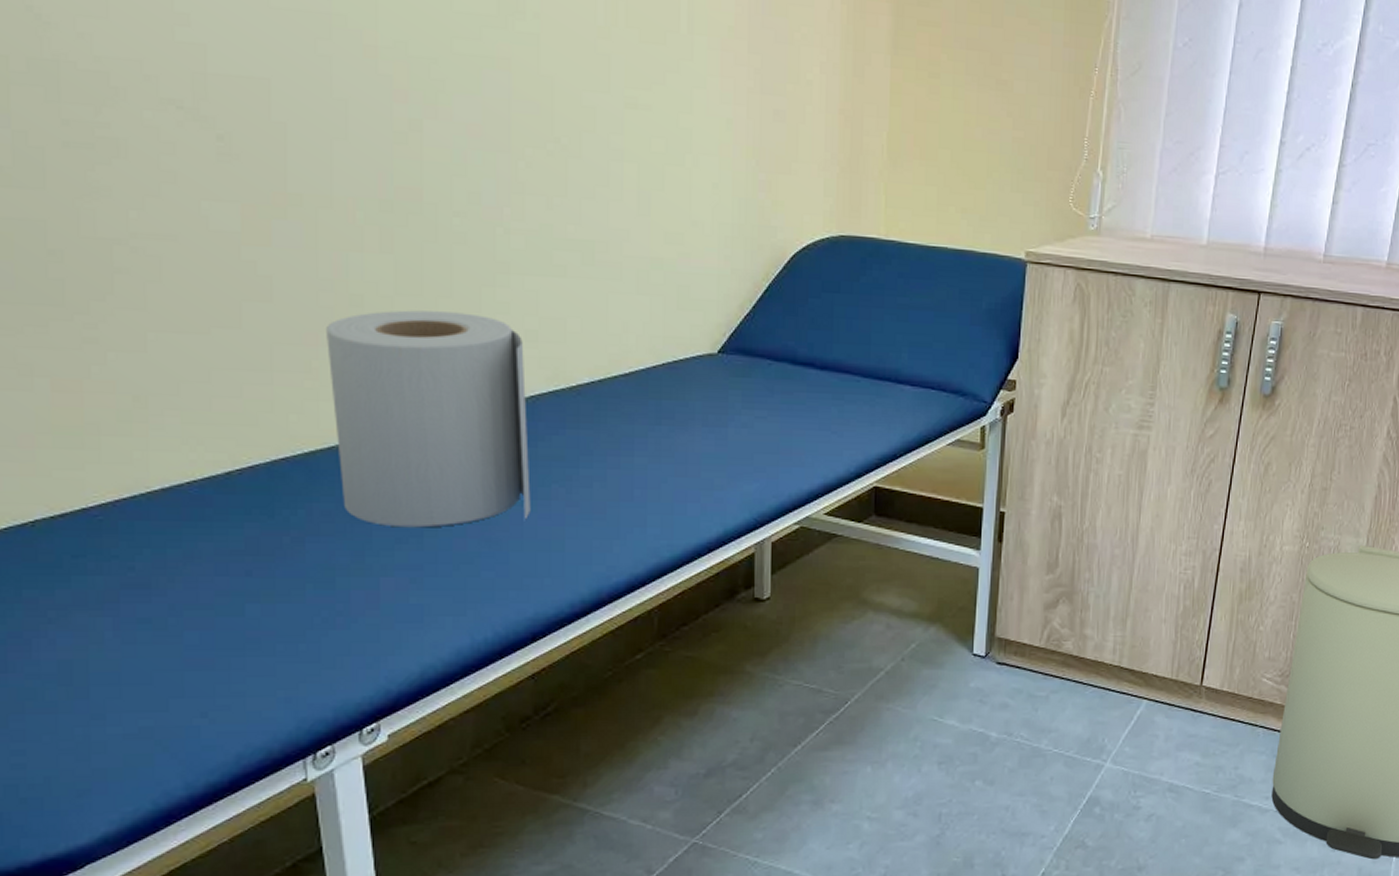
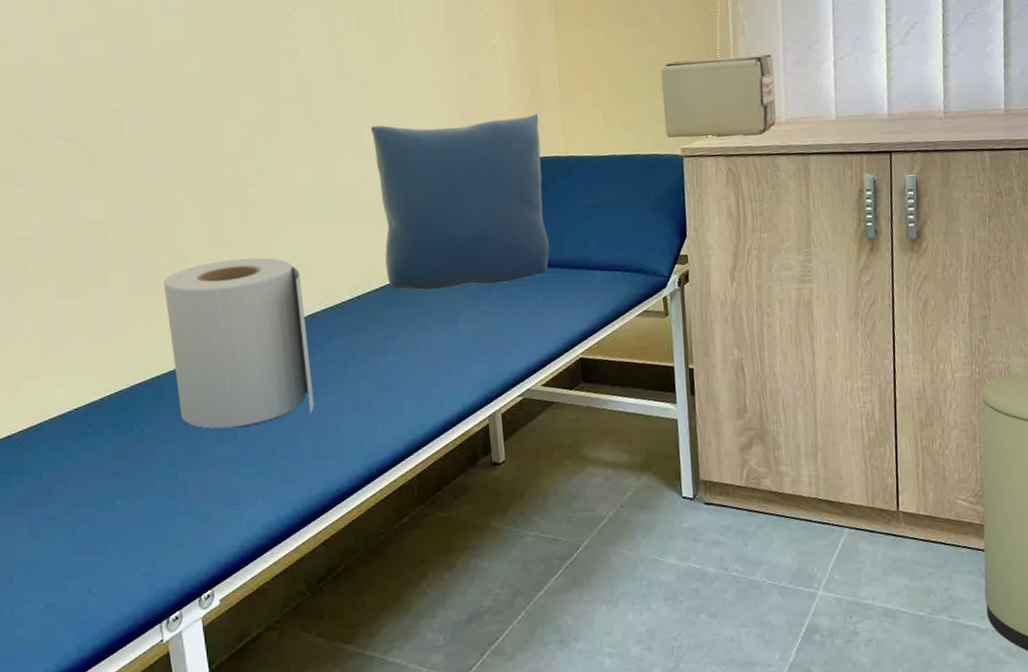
pillow: none [634,160,857,386] -> present [370,114,549,290]
box: none [1010,141,1148,250] -> present [661,54,777,138]

